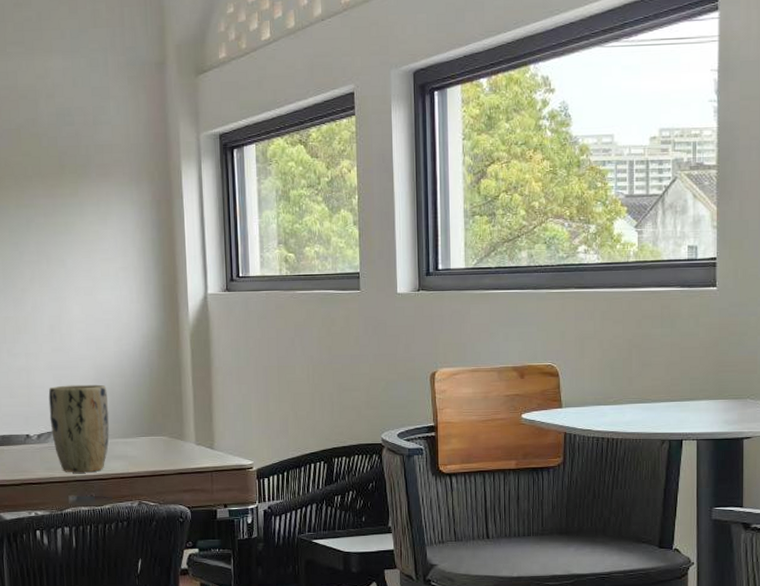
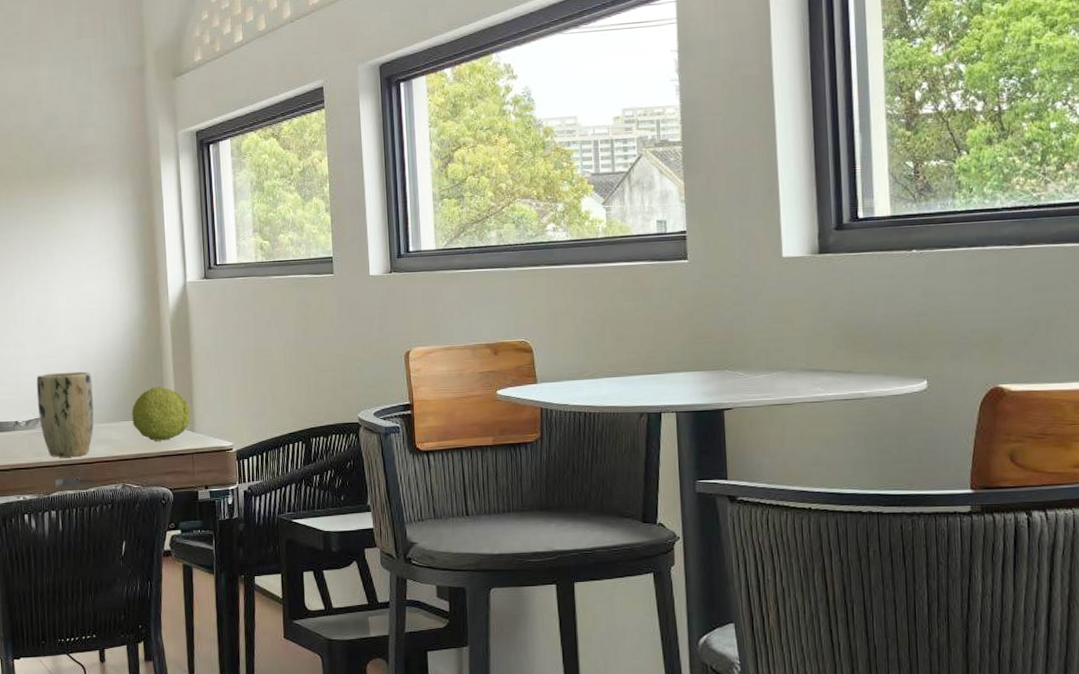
fruit: none [149,402,210,458] -> present [132,387,190,441]

